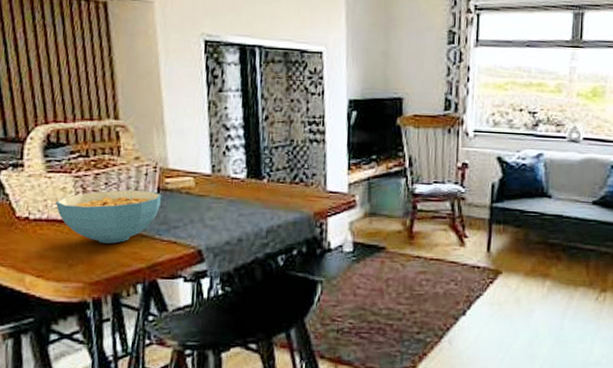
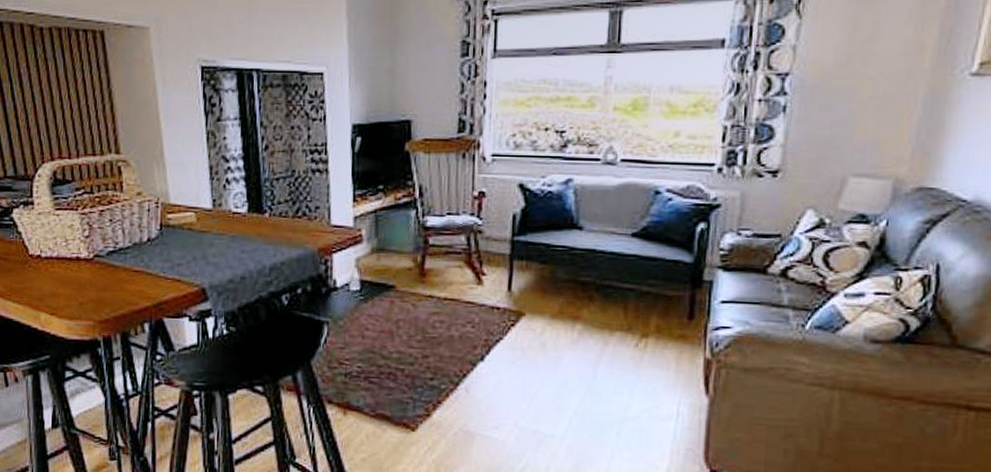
cereal bowl: present [56,190,161,243] -> none [65,227,164,281]

